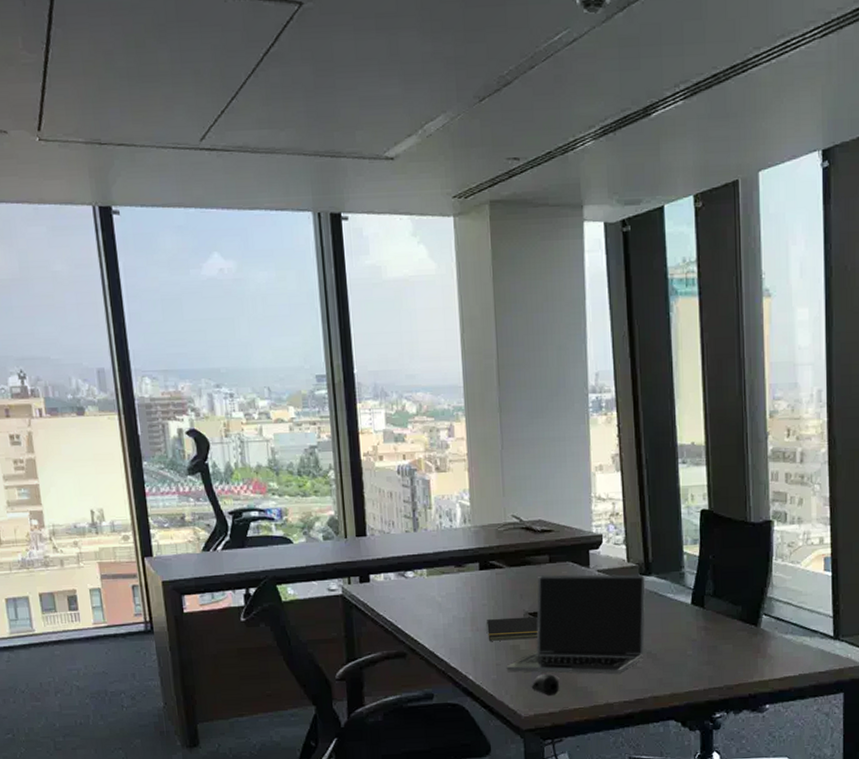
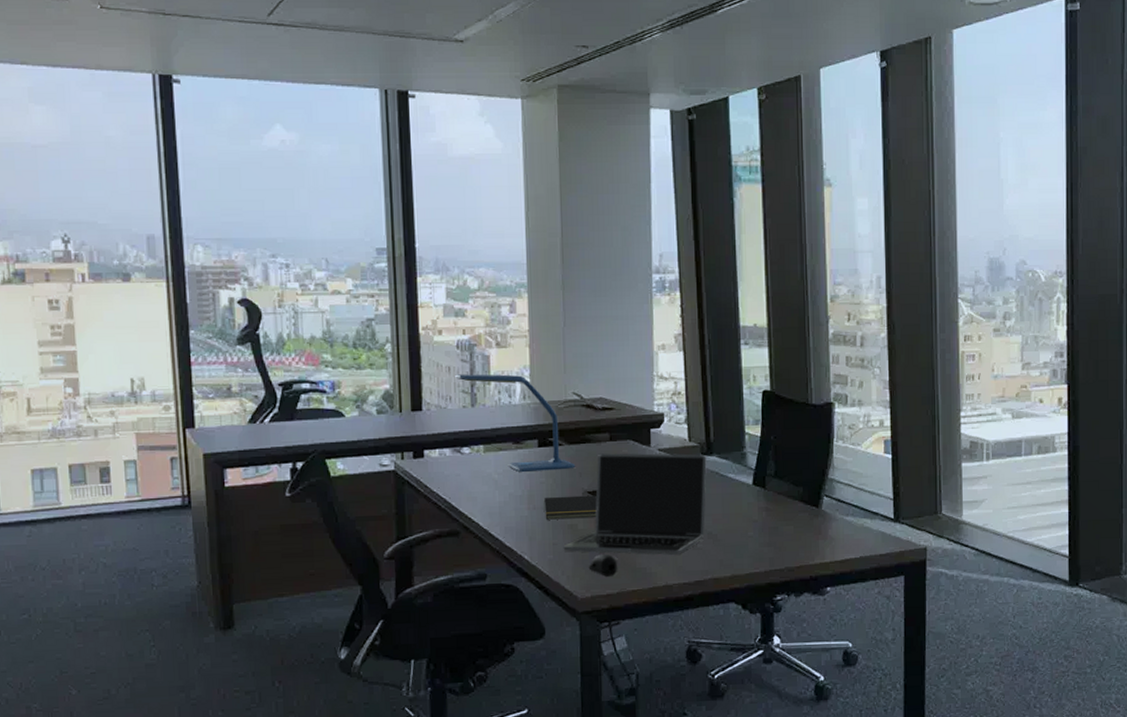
desk lamp: none [397,498,517,594] -> present [455,374,576,472]

